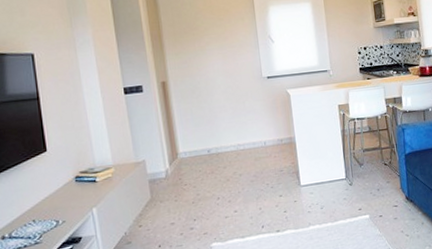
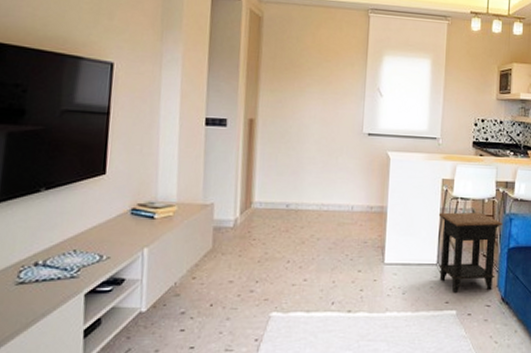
side table: none [340,128,398,200] -> present [438,212,502,292]

